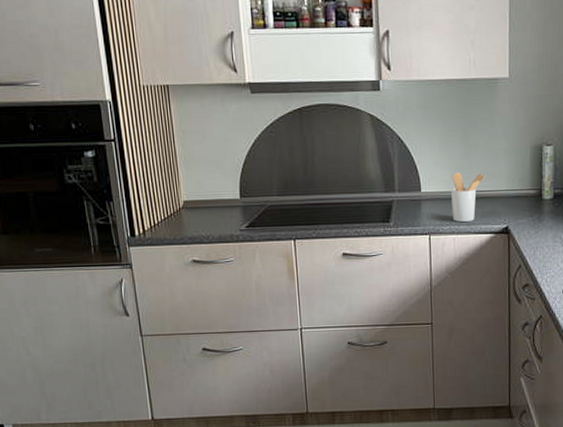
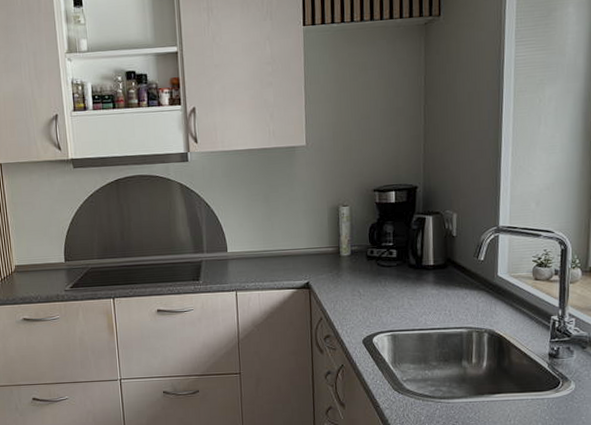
utensil holder: present [450,173,486,222] -> none [254,233,287,279]

